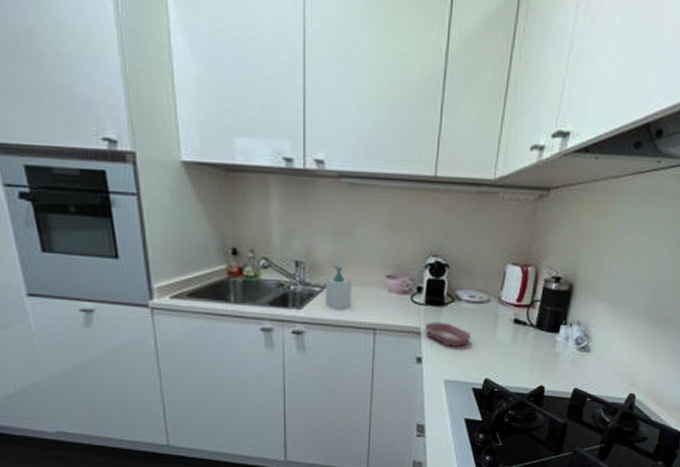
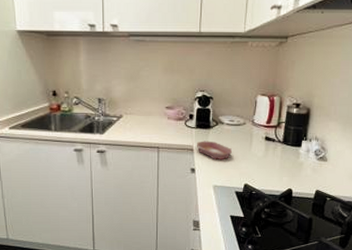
soap bottle: present [325,266,352,311] -> none [120,101,140,134]

